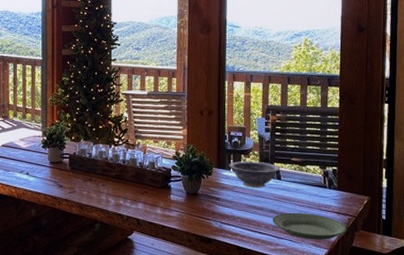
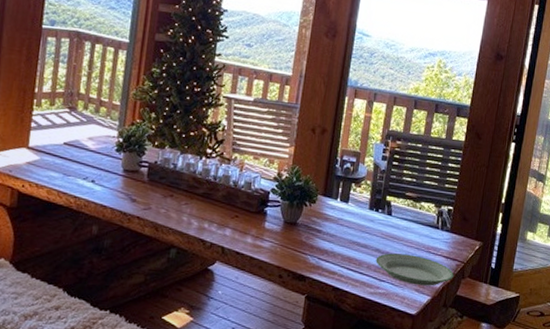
decorative bowl: present [229,161,280,188] -> none [336,190,393,223]

